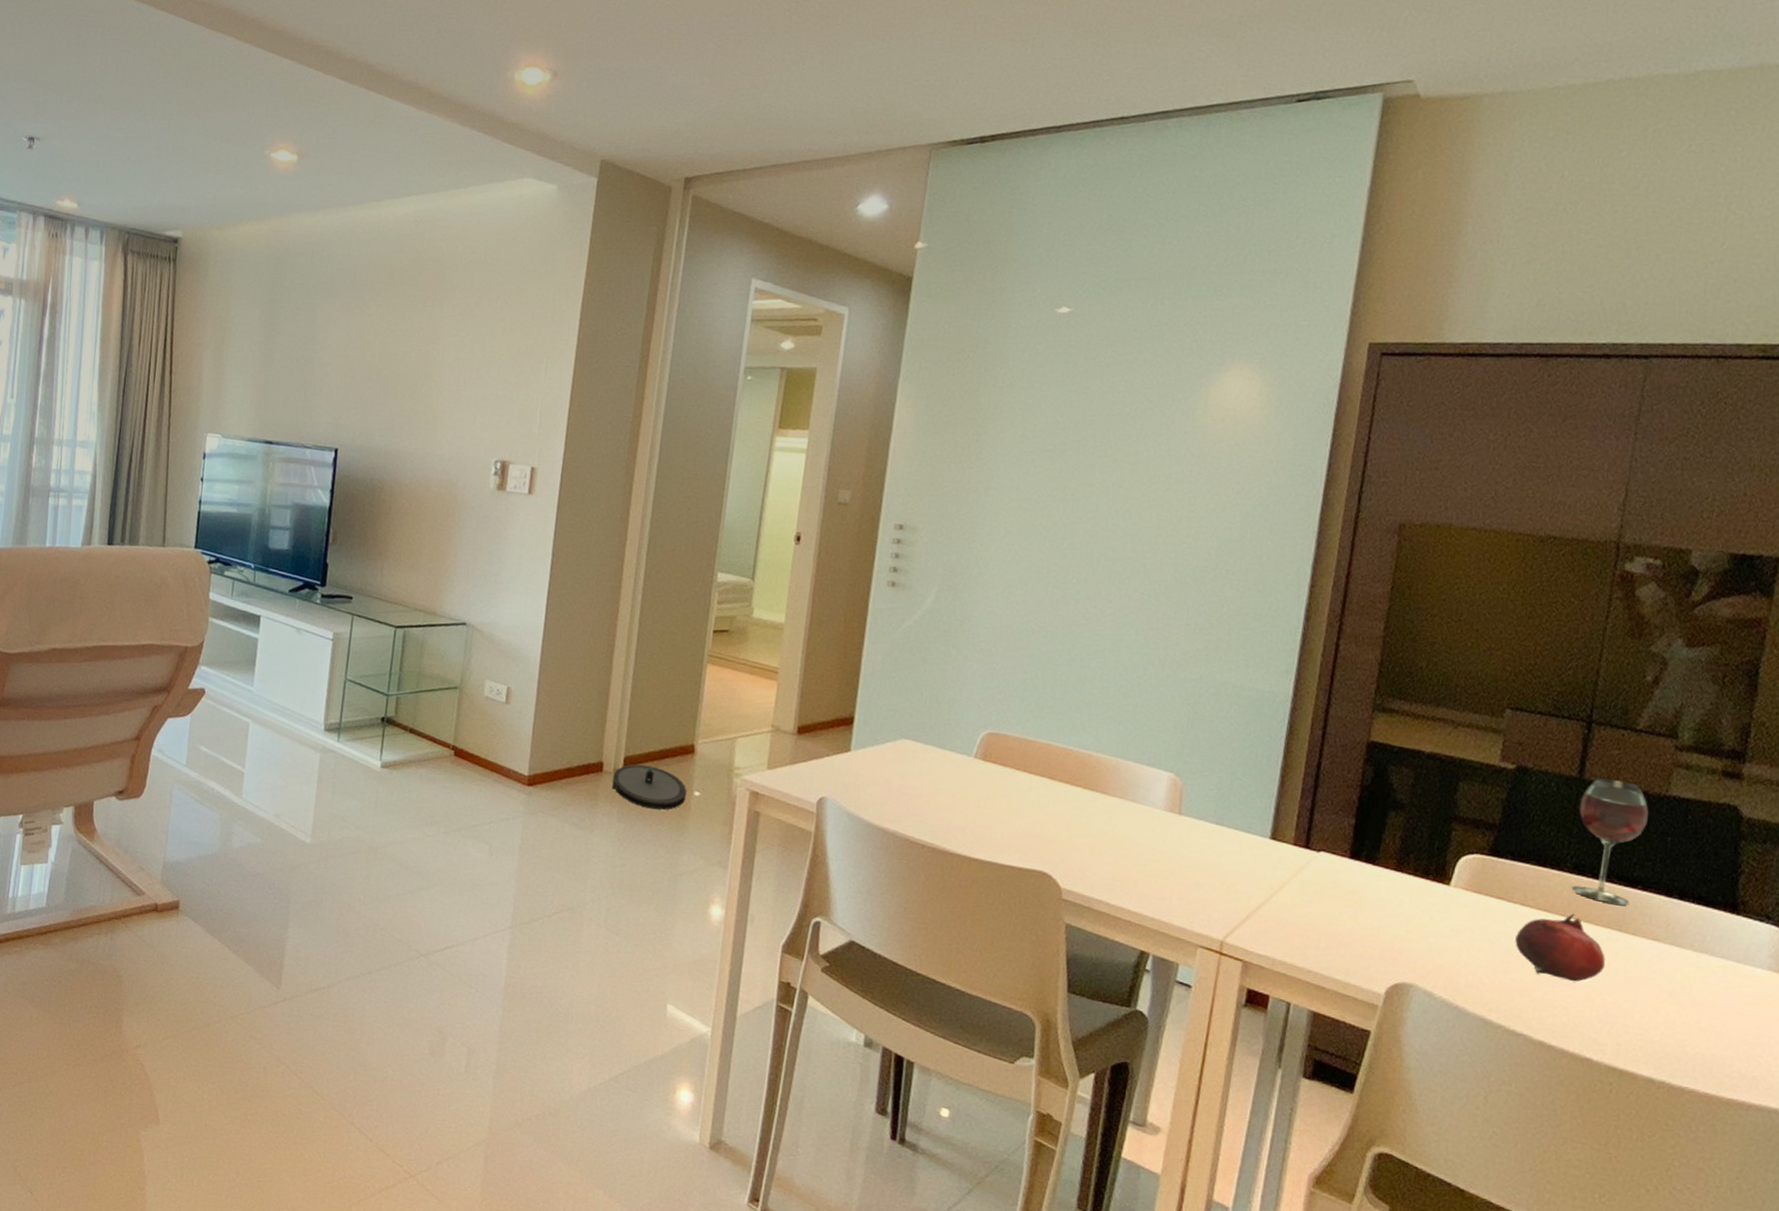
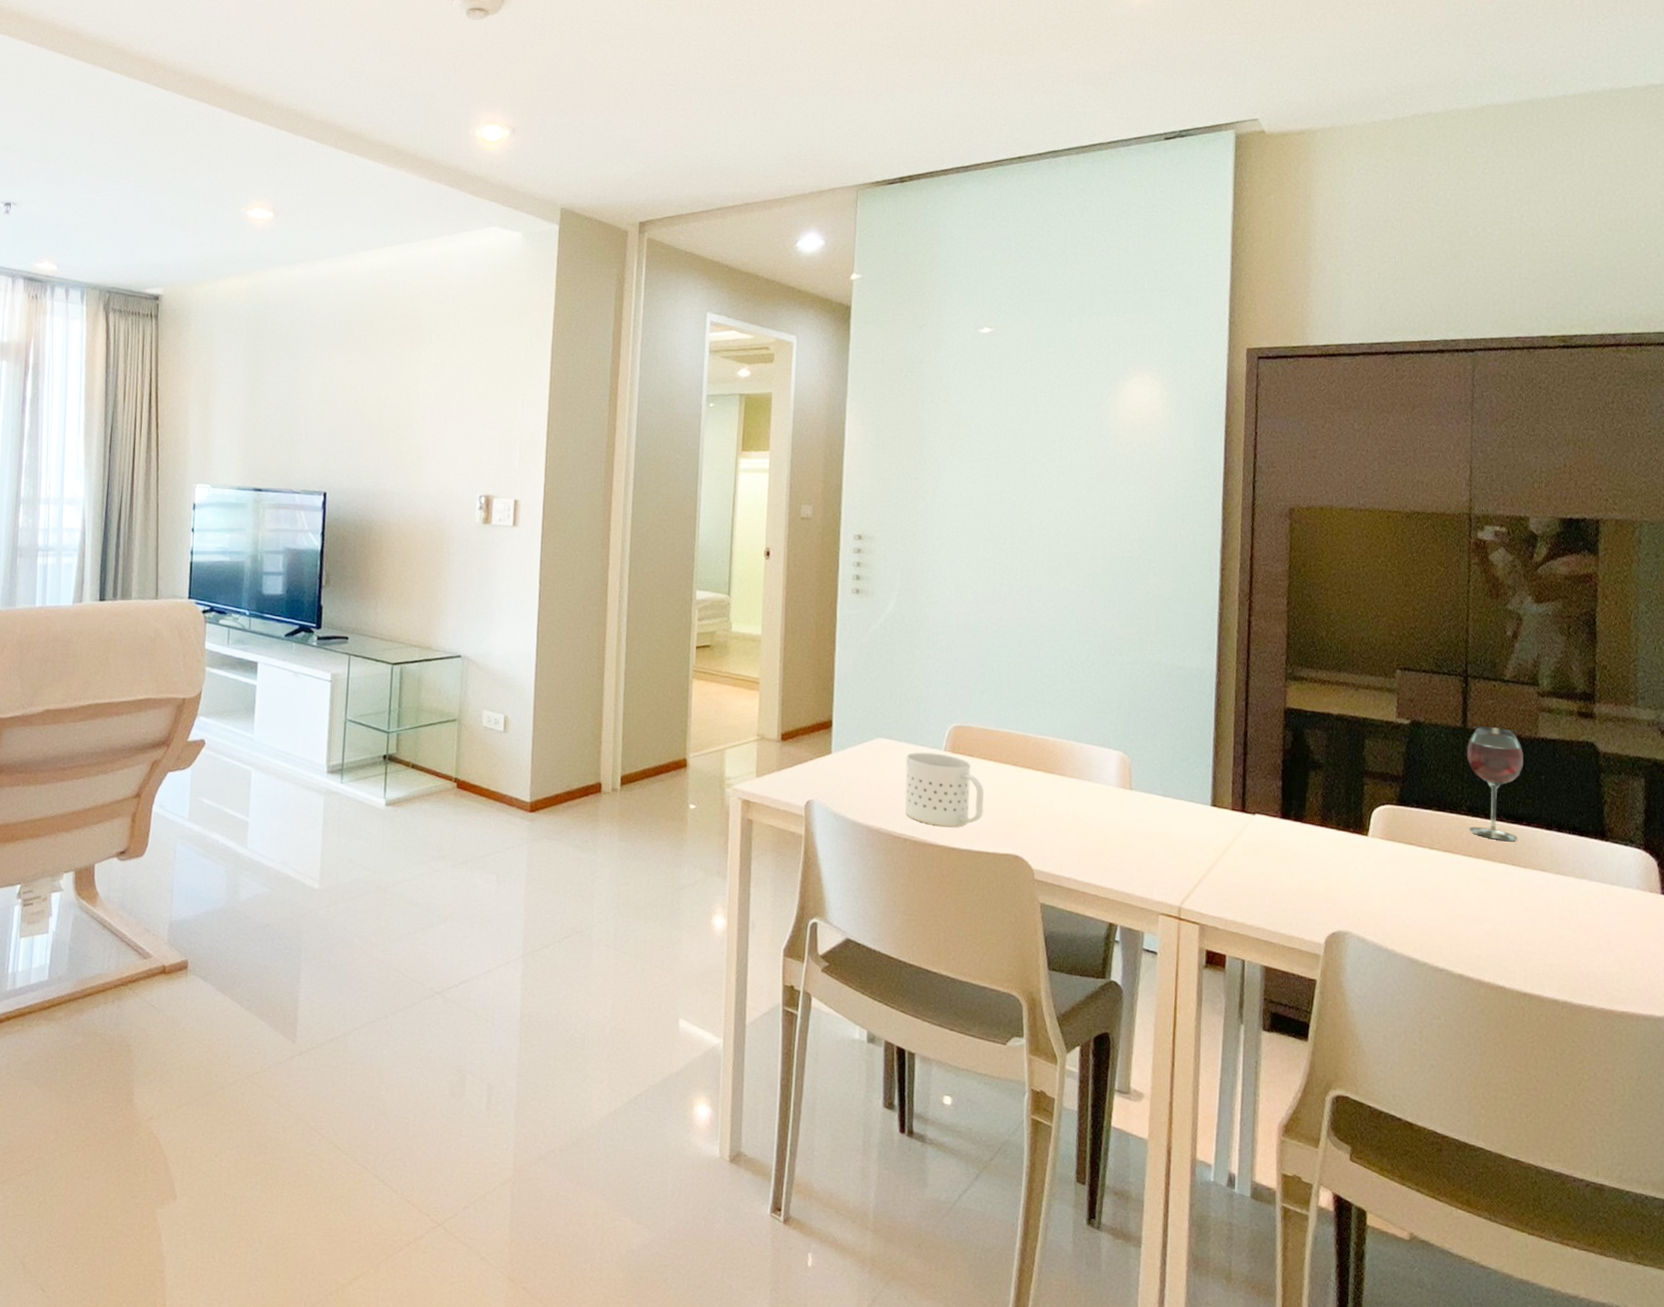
robot vacuum: present [612,764,687,810] -> none [611,782,683,826]
mug: none [925,756,1014,838] -> present [904,752,984,827]
fruit: present [1515,913,1606,982] -> none [1428,852,1504,915]

